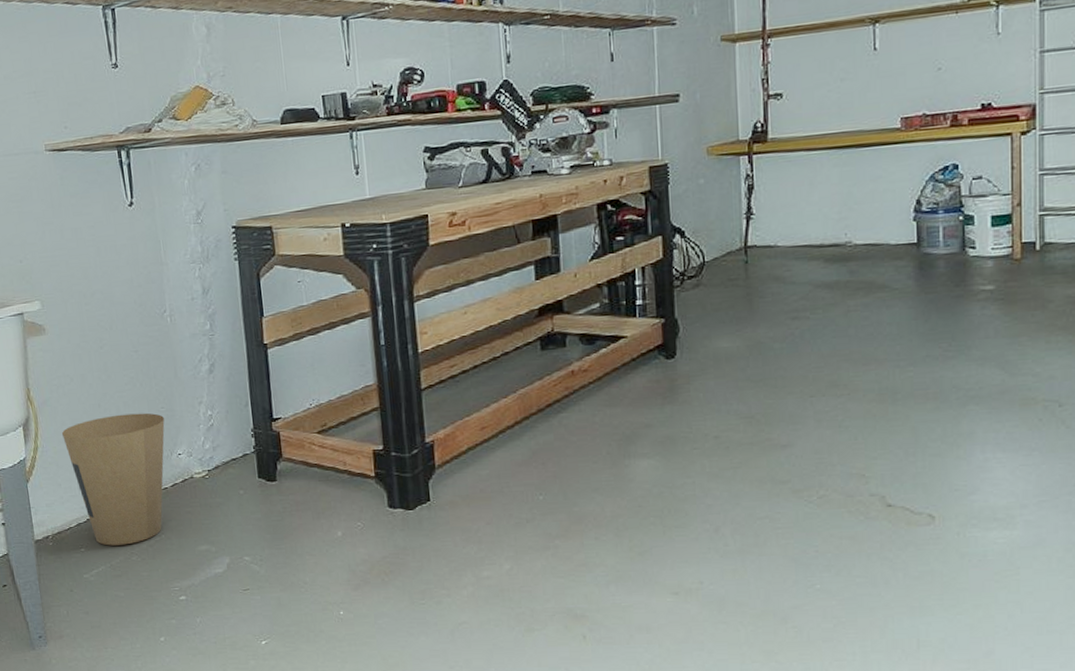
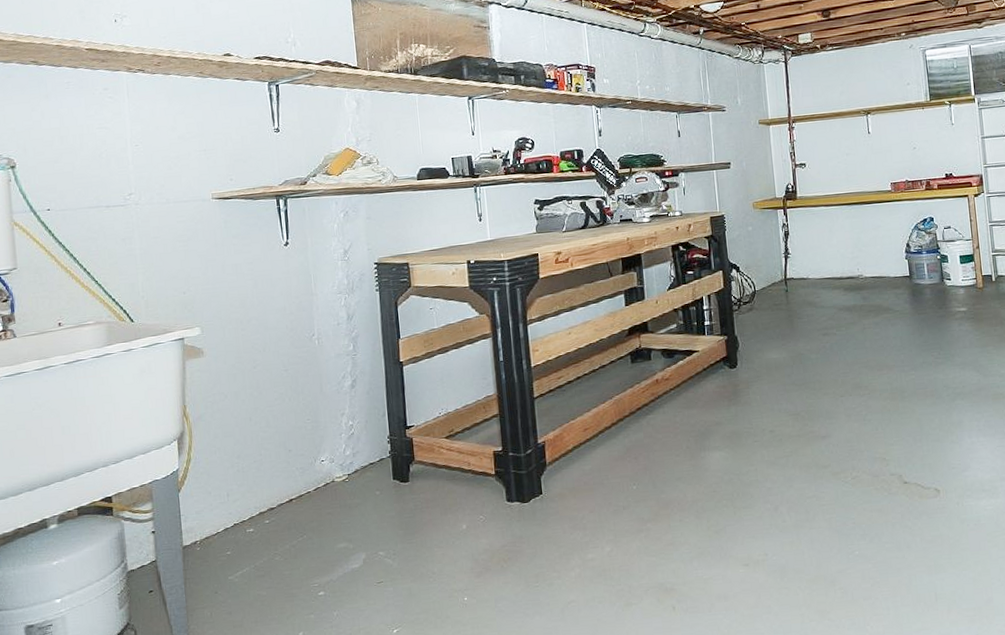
trash can: present [62,412,165,546] -> none [215,424,310,548]

